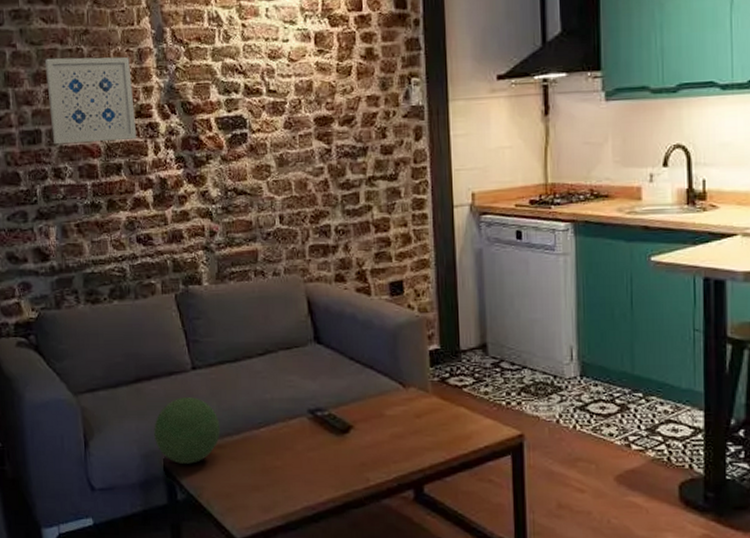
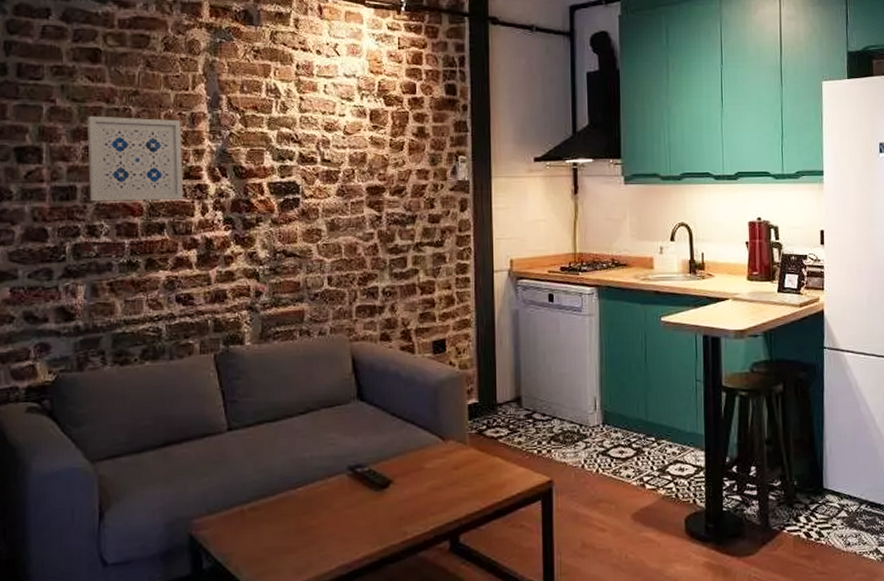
decorative orb: present [154,397,221,464] -> none [181,459,255,530]

